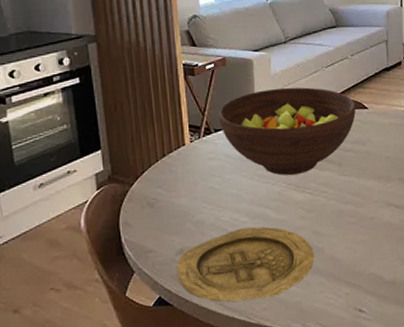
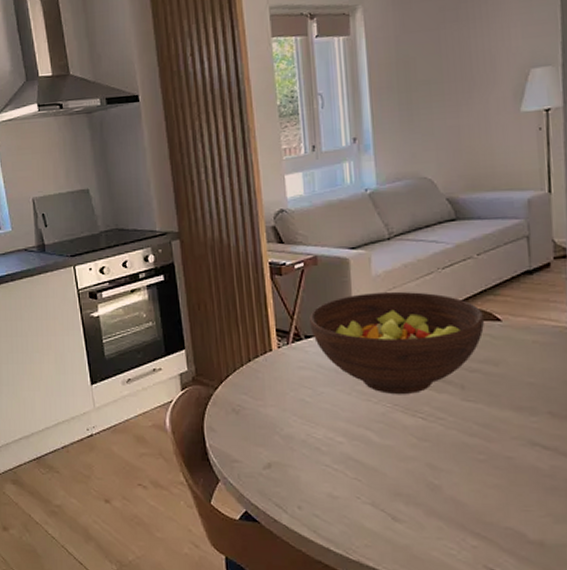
plate: present [176,227,315,302] -> none [263,449,430,534]

